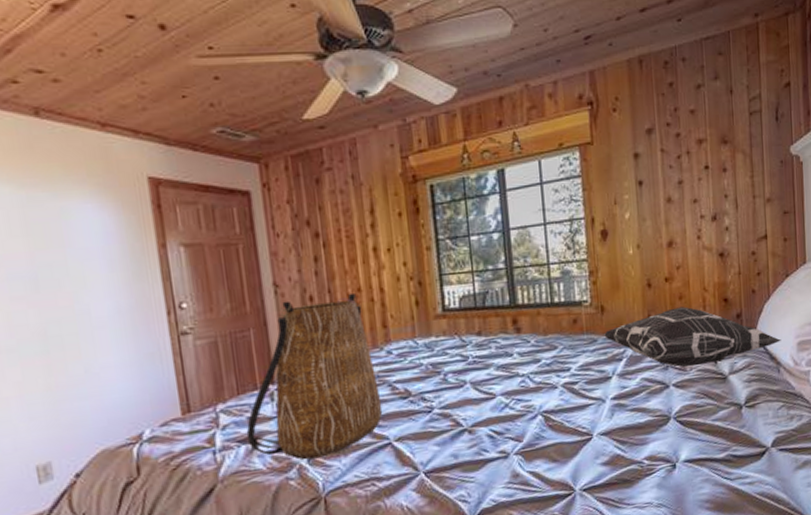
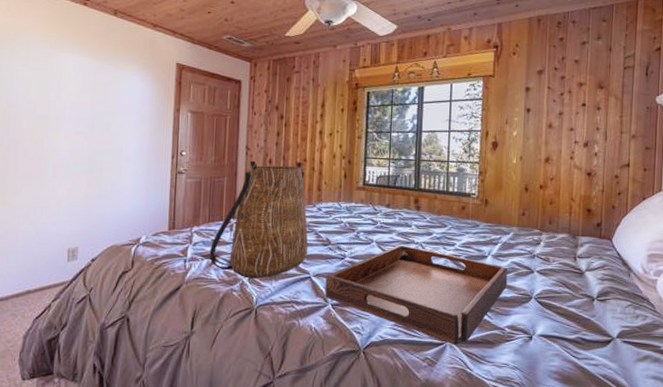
serving tray: none [411,380,640,493] -> present [325,245,508,345]
decorative pillow: present [604,306,782,367] -> none [485,210,634,260]

